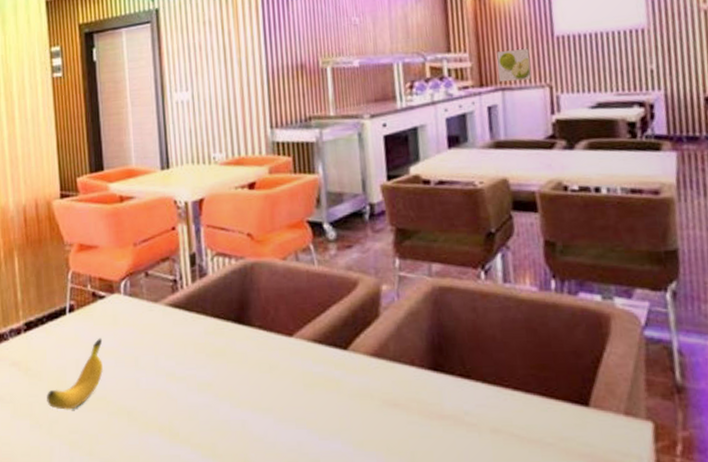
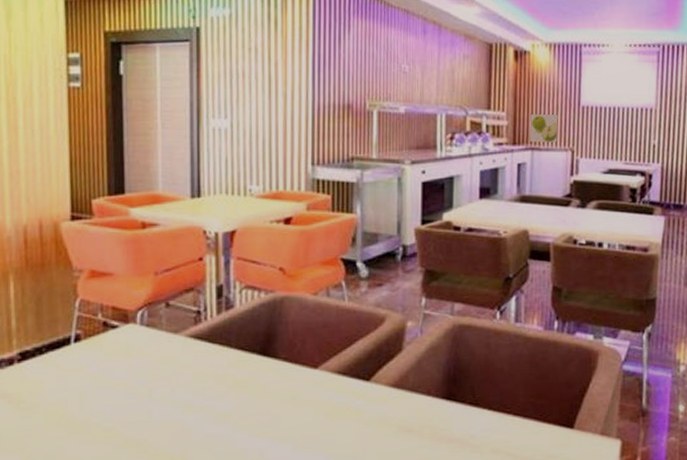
banana: present [47,338,103,410] -> none [42,369,113,444]

